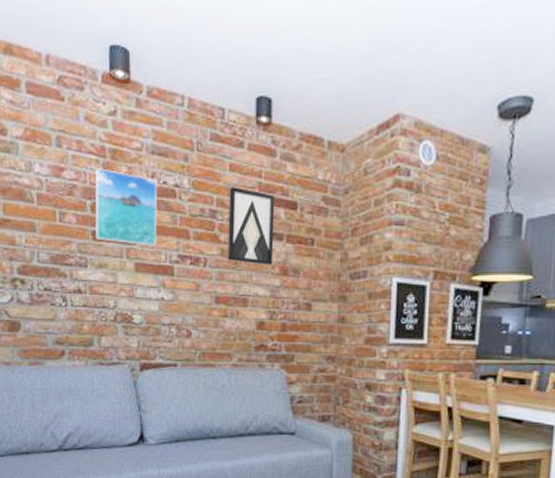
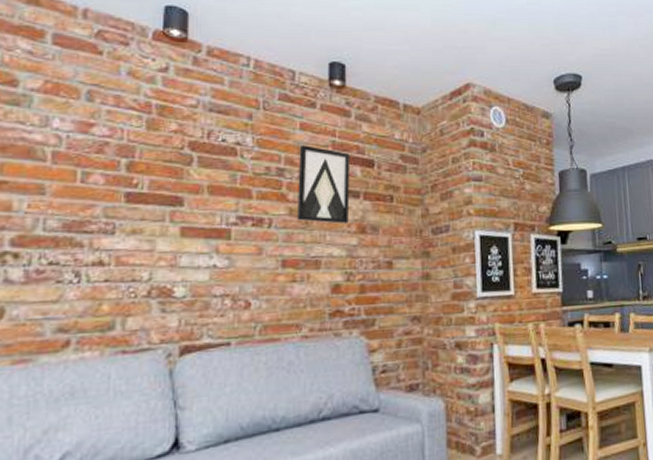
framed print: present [95,168,158,246] -> none [129,125,215,208]

